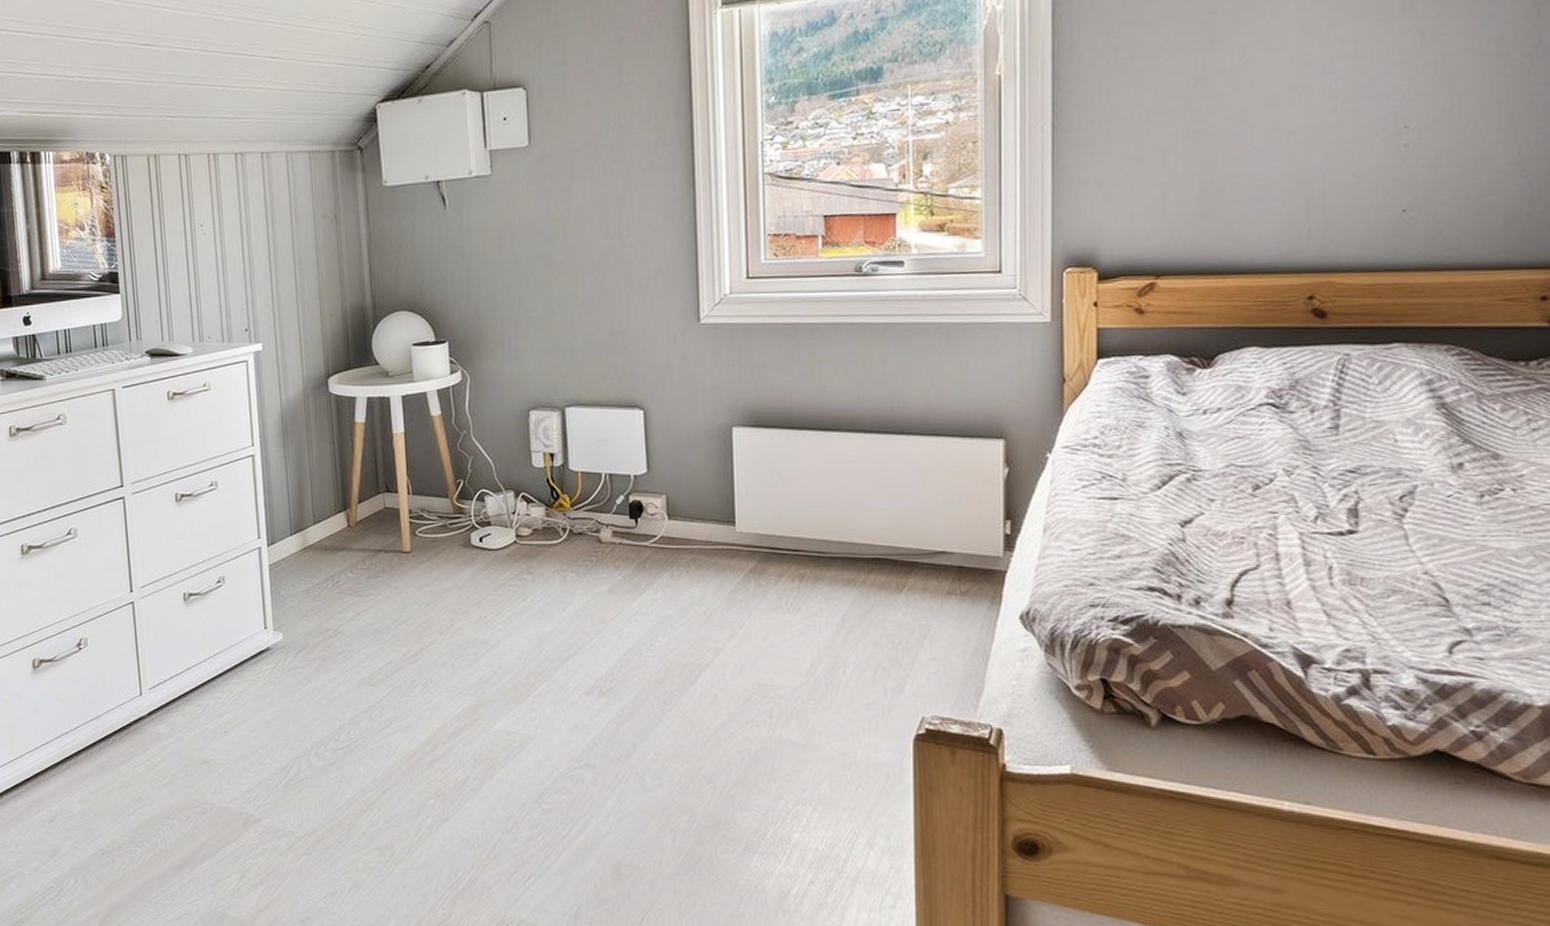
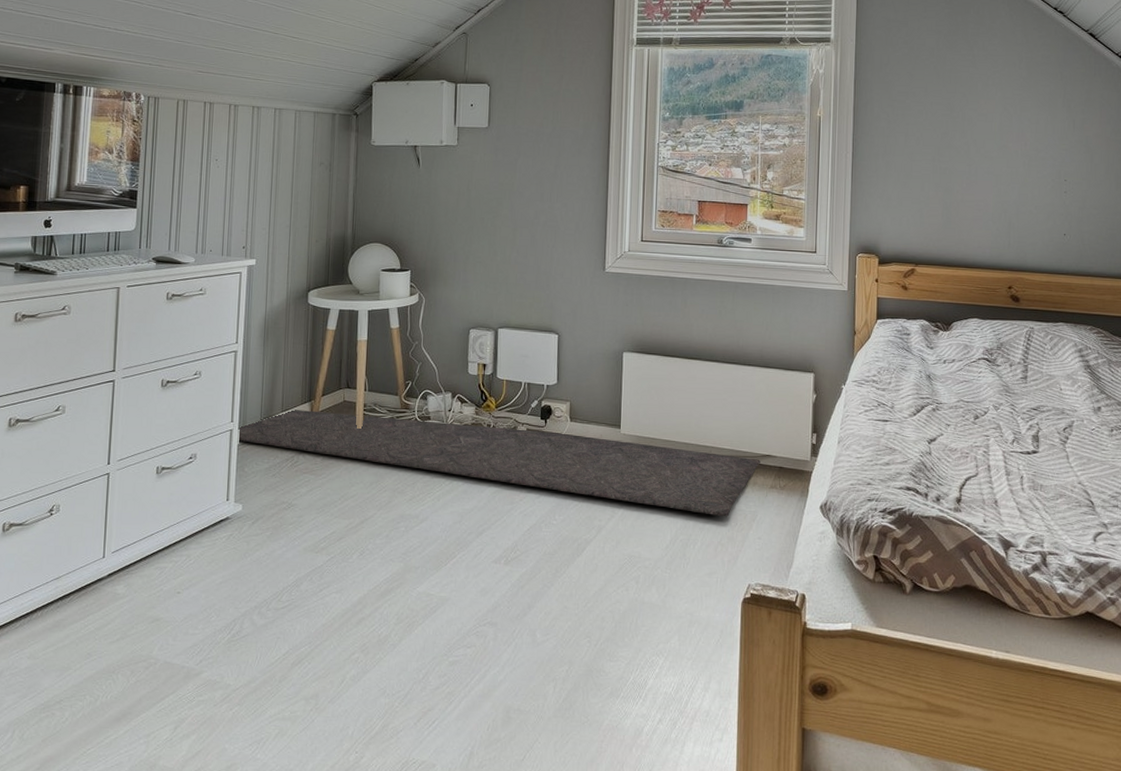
rug: none [269,520,931,633] -> present [239,408,760,517]

